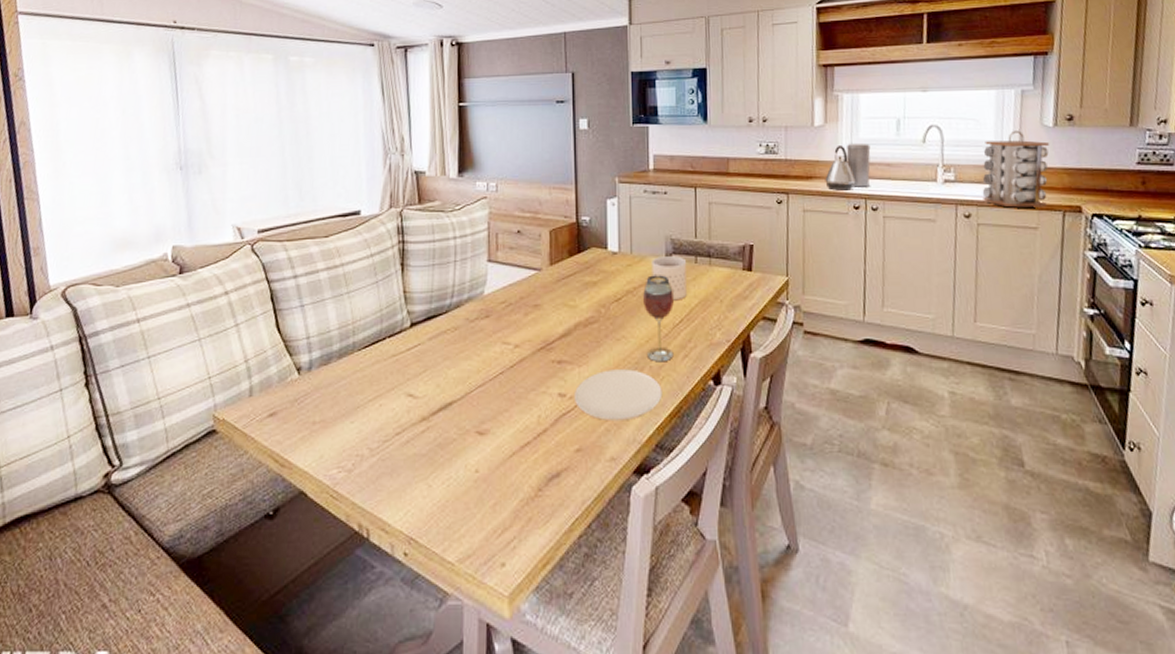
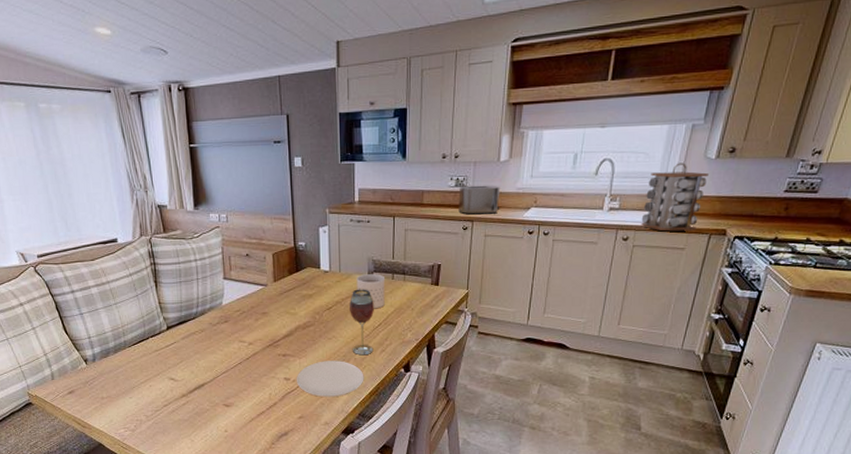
toaster: none [769,152,819,186] -> present [458,185,500,215]
kettle: present [825,144,856,191] -> none [505,177,532,218]
canister: present [846,144,871,187] -> none [526,176,548,215]

